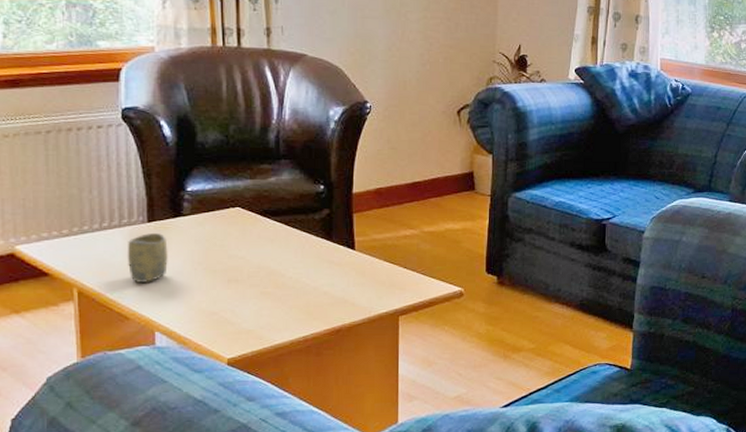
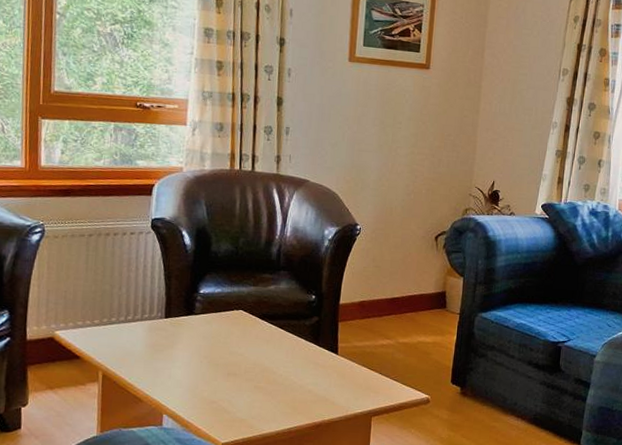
cup: present [127,232,168,283] -> none [145,327,180,371]

